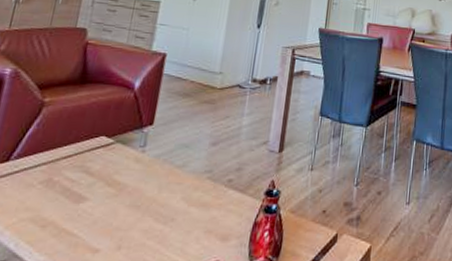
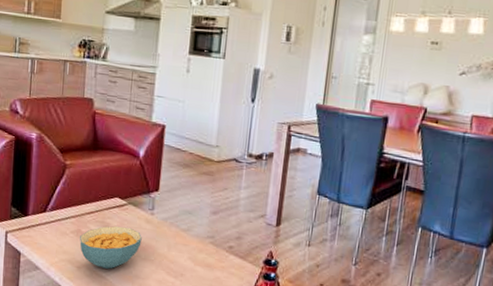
cereal bowl: none [48,169,129,224] -> present [79,226,142,269]

